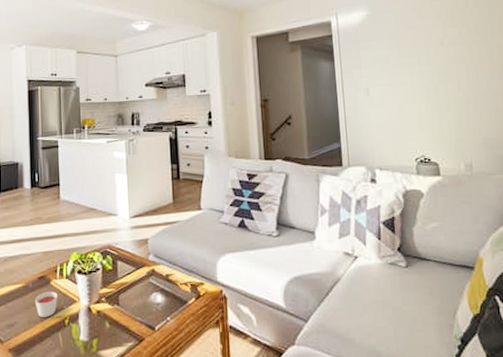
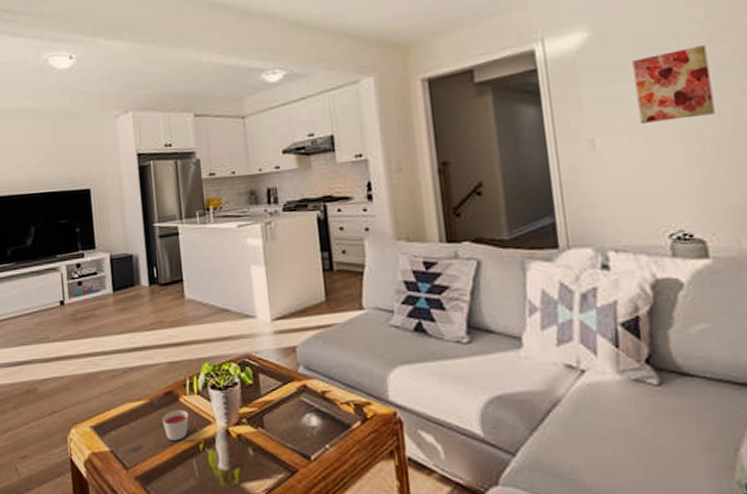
wall art: none [395,27,446,79] -> present [633,45,715,124]

